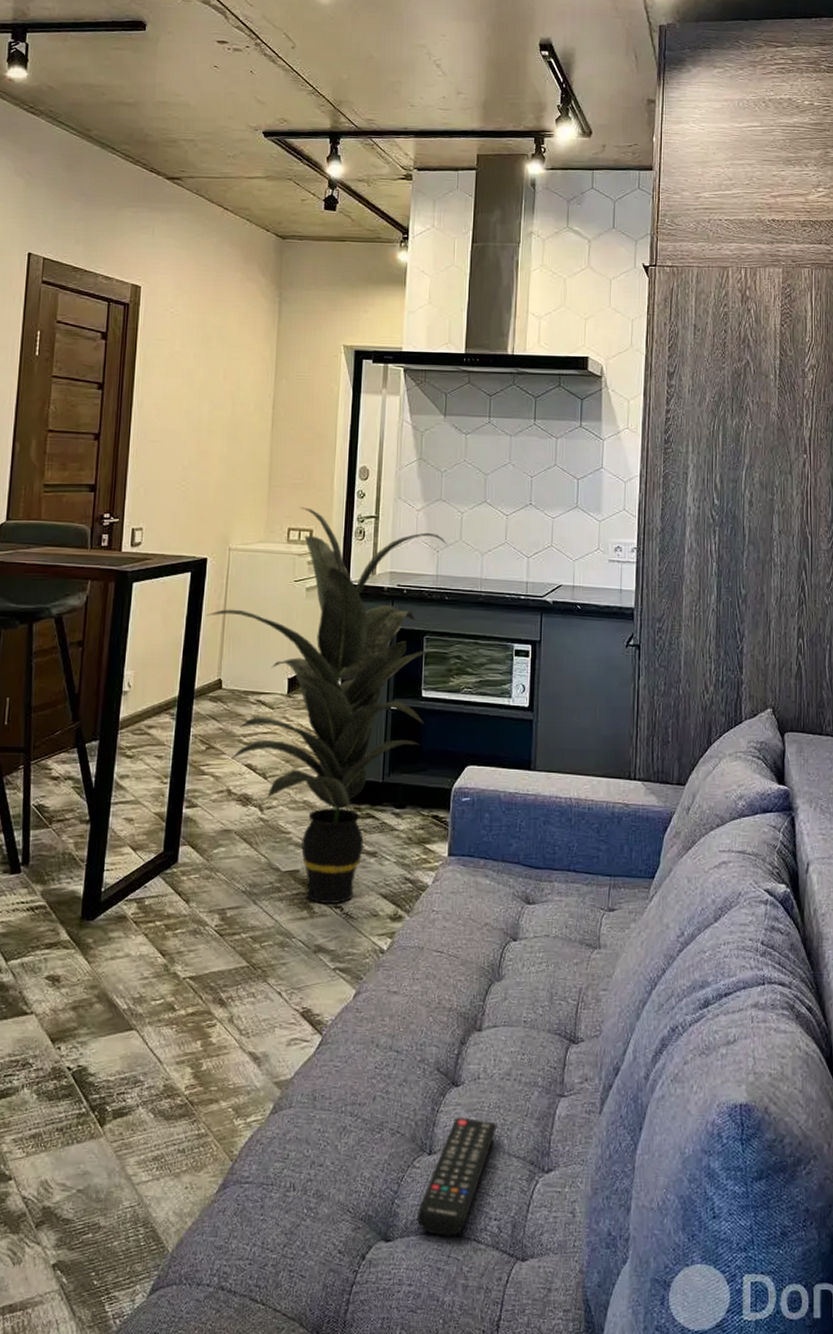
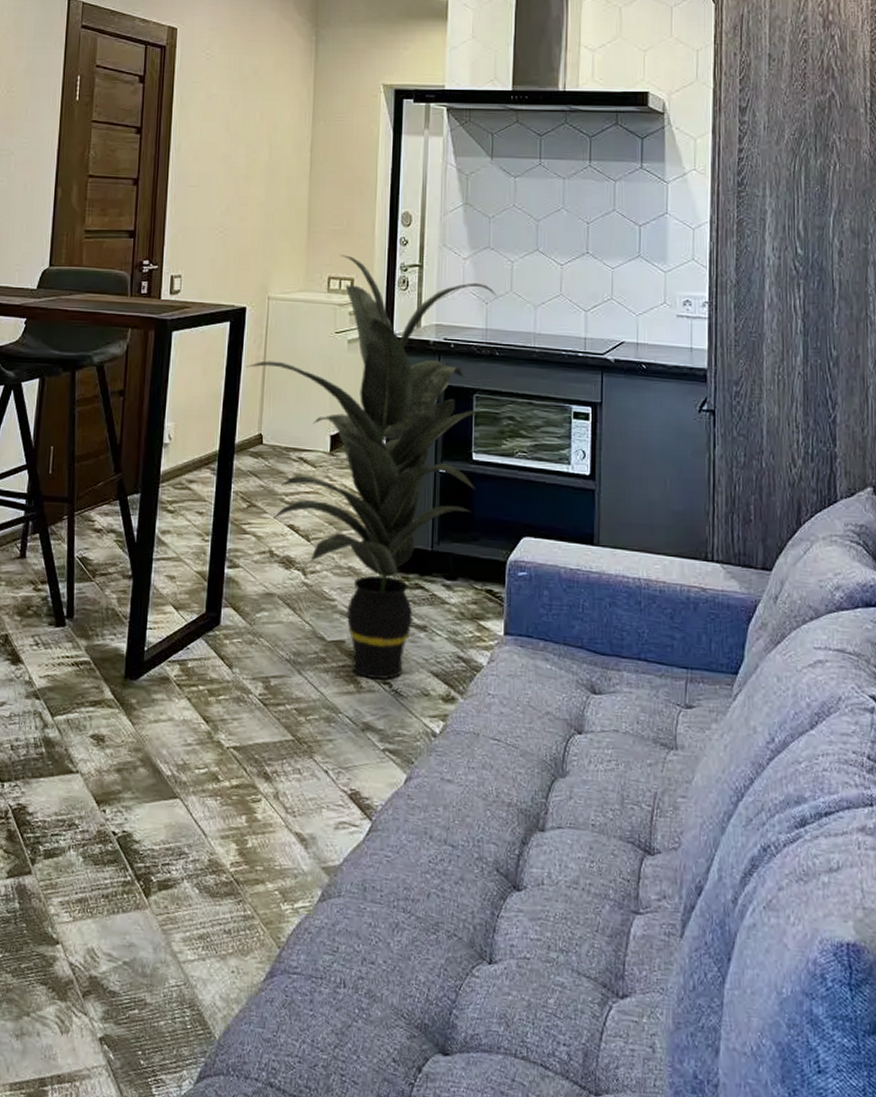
remote control: present [416,1117,497,1236] -> none [477,925,564,1058]

